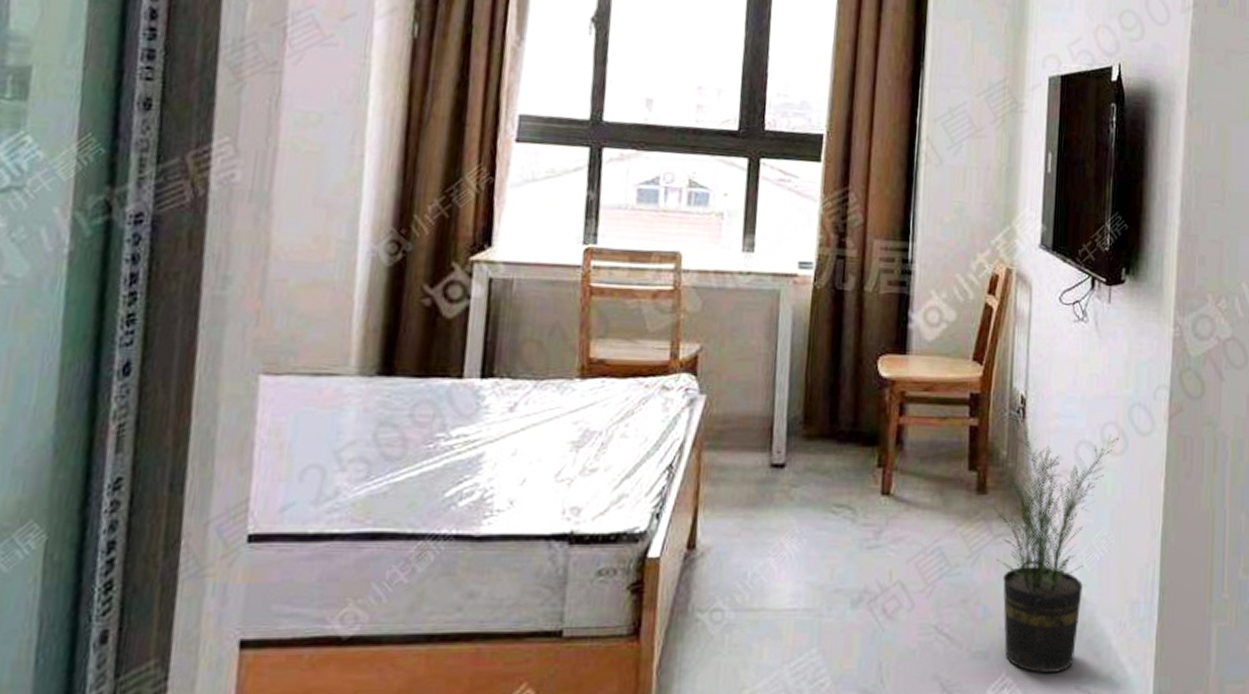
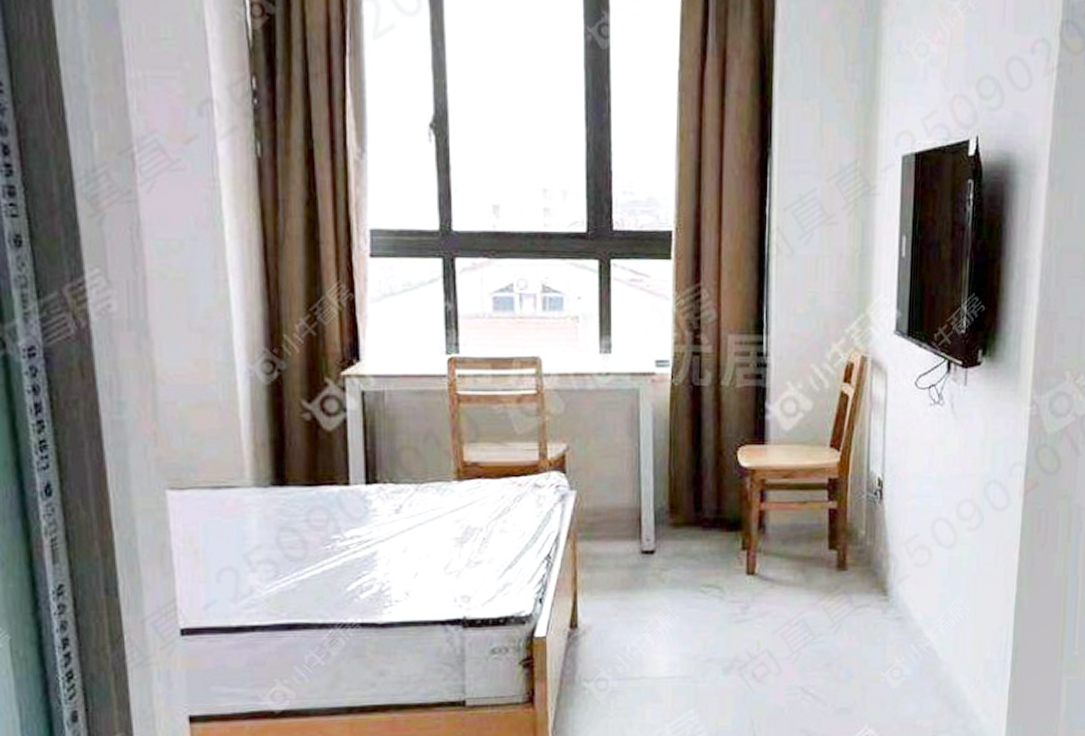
potted plant: present [993,421,1119,673] -> none [853,502,974,724]

